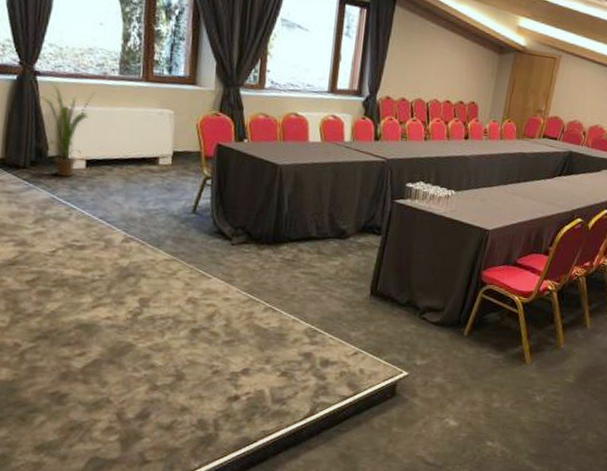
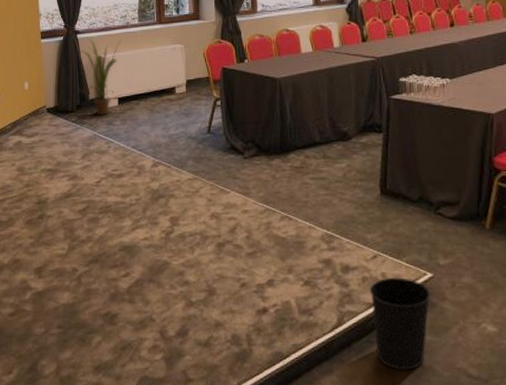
wastebasket: none [344,373,404,457] -> present [370,277,431,370]

